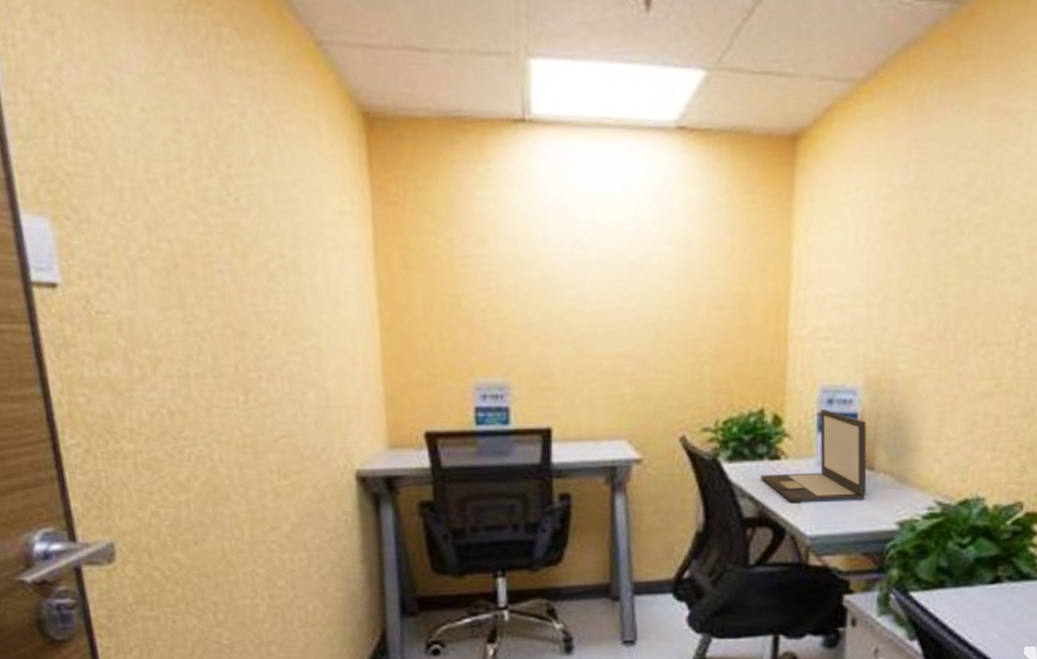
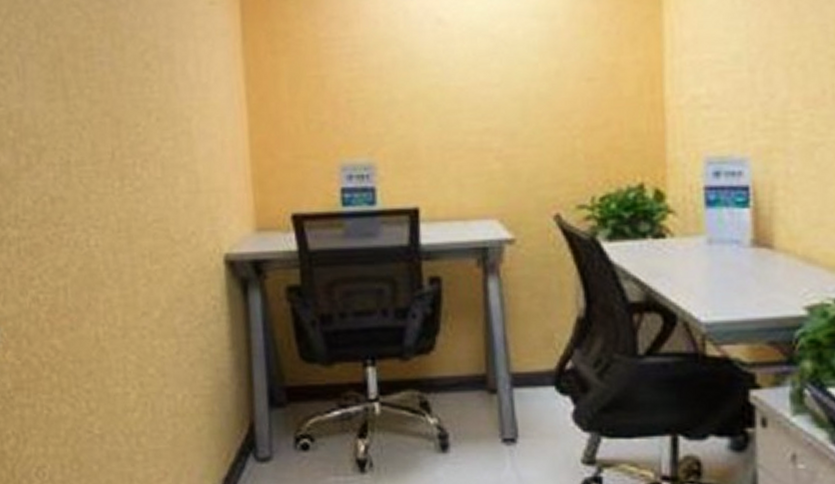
laptop: present [761,410,867,502] -> none [645,183,766,285]

